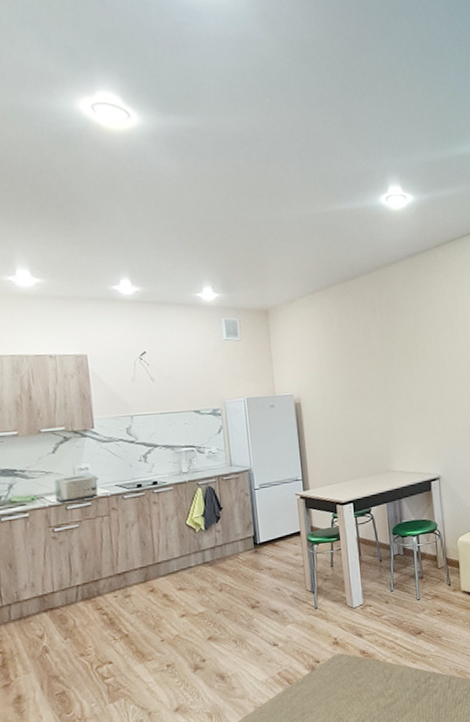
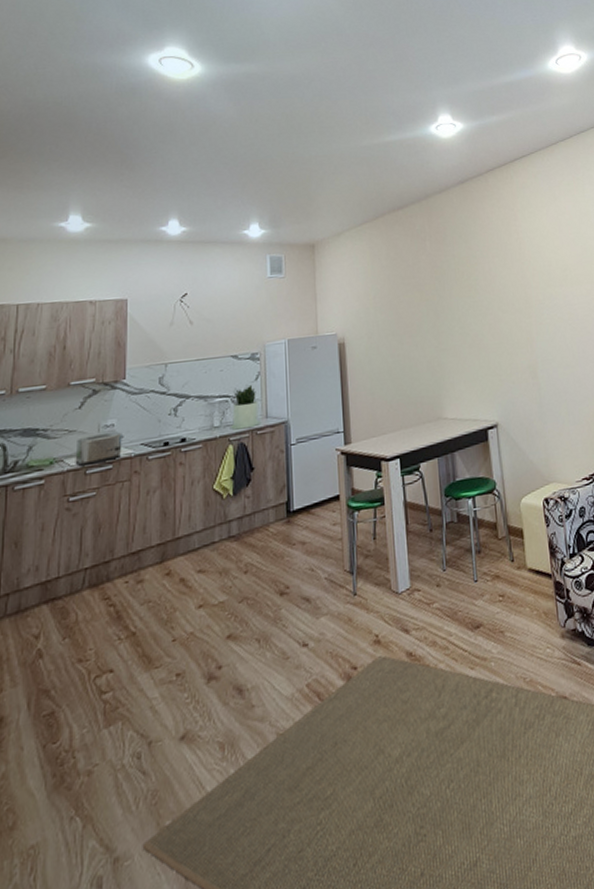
planter: none [197,437,225,476] -> present [230,384,260,431]

